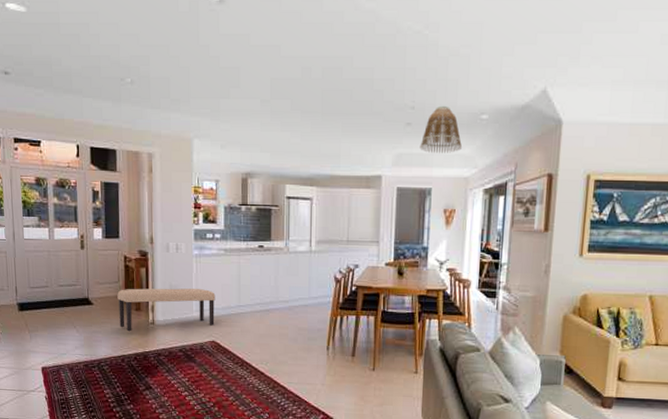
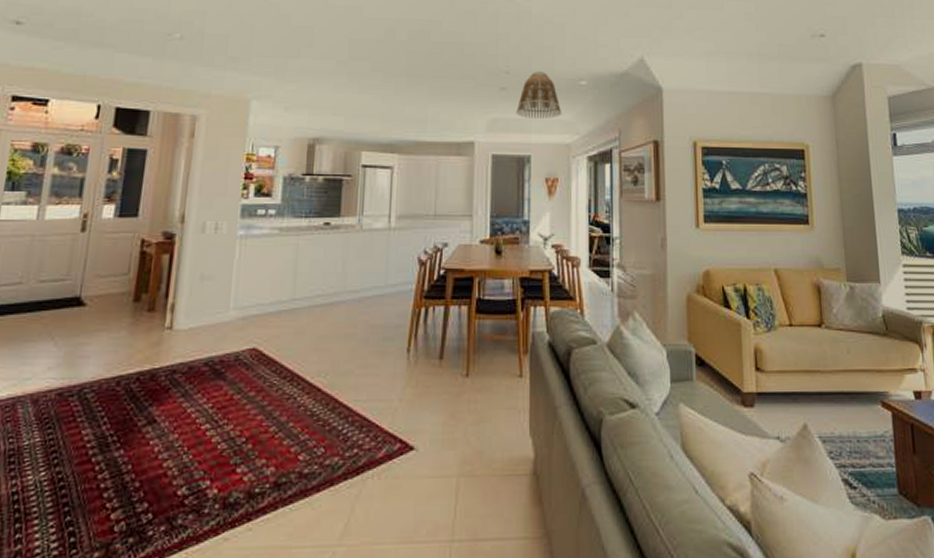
bench: present [117,288,216,332] -> none [121,279,263,341]

